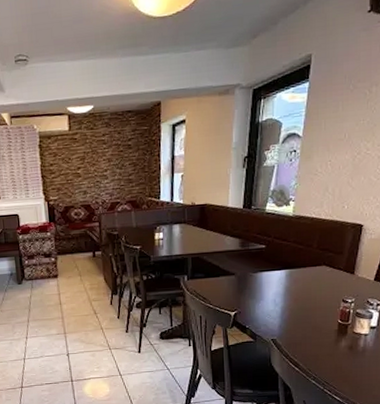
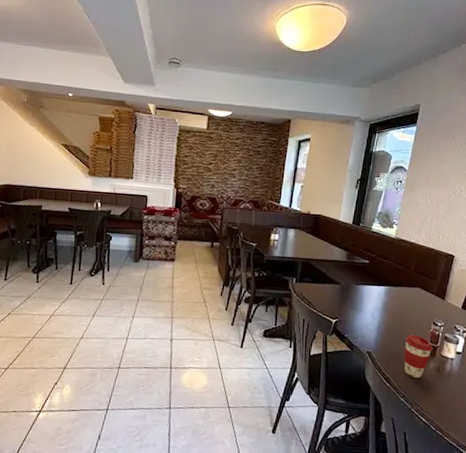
coffee cup: none [312,315,344,359] -> present [404,335,433,379]

